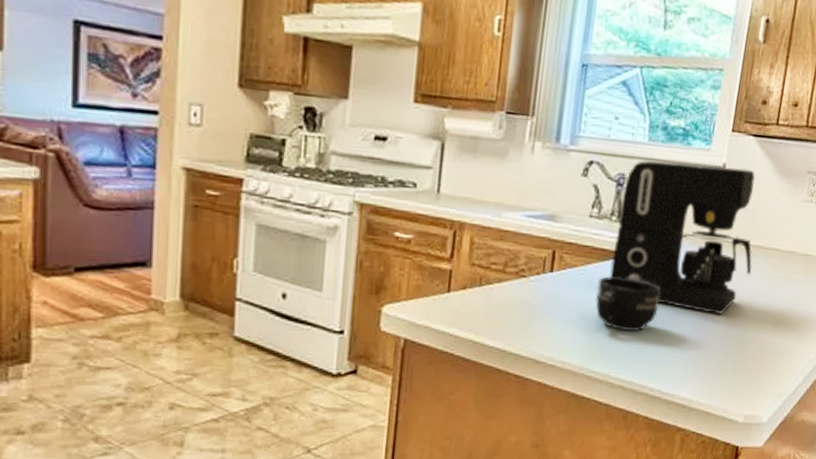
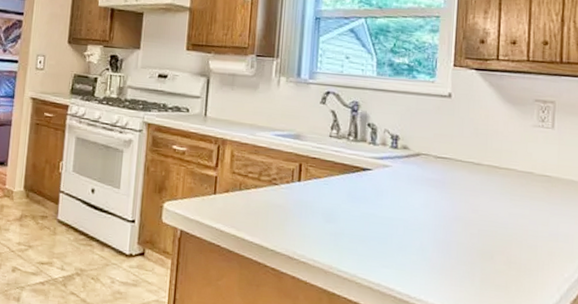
mug: present [595,276,661,332] -> none [339,187,400,238]
coffee maker: present [609,160,756,314] -> none [351,91,489,227]

